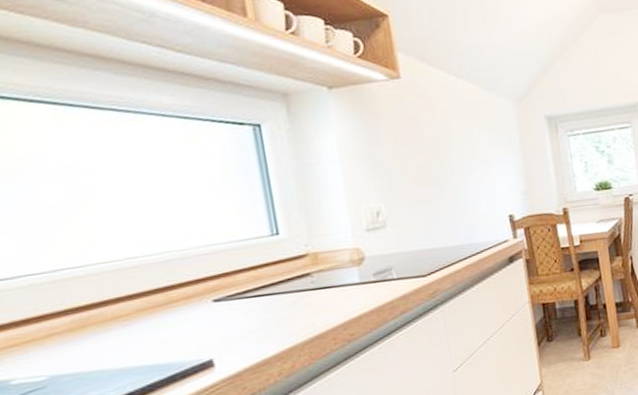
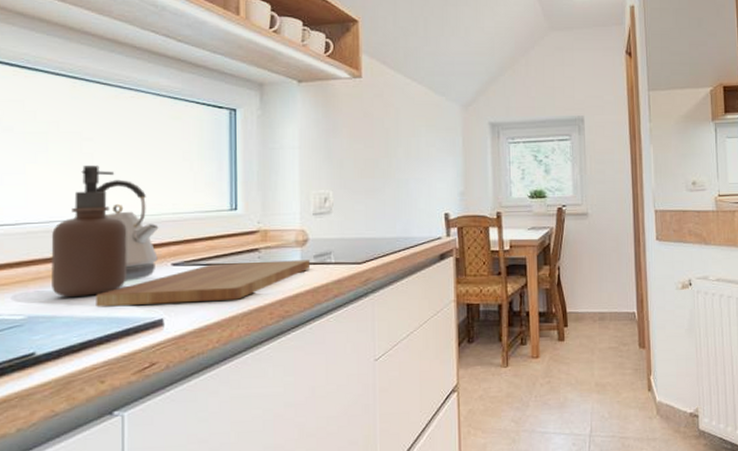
soap dispenser: none [61,202,163,351] -> present [51,165,128,298]
kettle: none [107,215,196,327] -> present [97,180,159,283]
cutting board: none [128,278,372,357] -> present [96,260,311,307]

